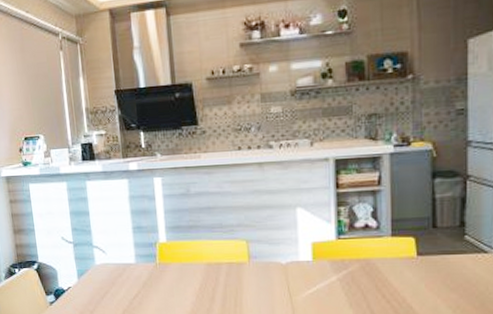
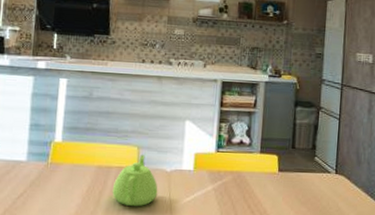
teapot: none [225,247,275,302] -> present [112,154,158,207]

